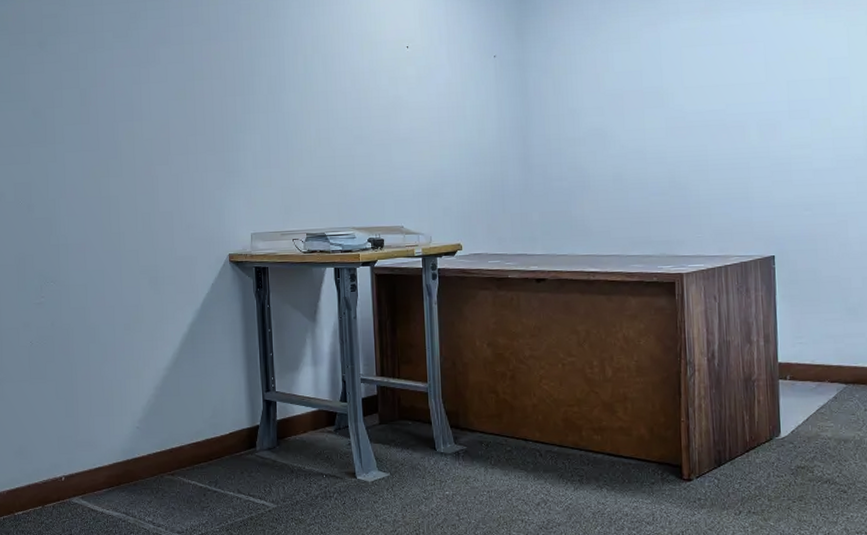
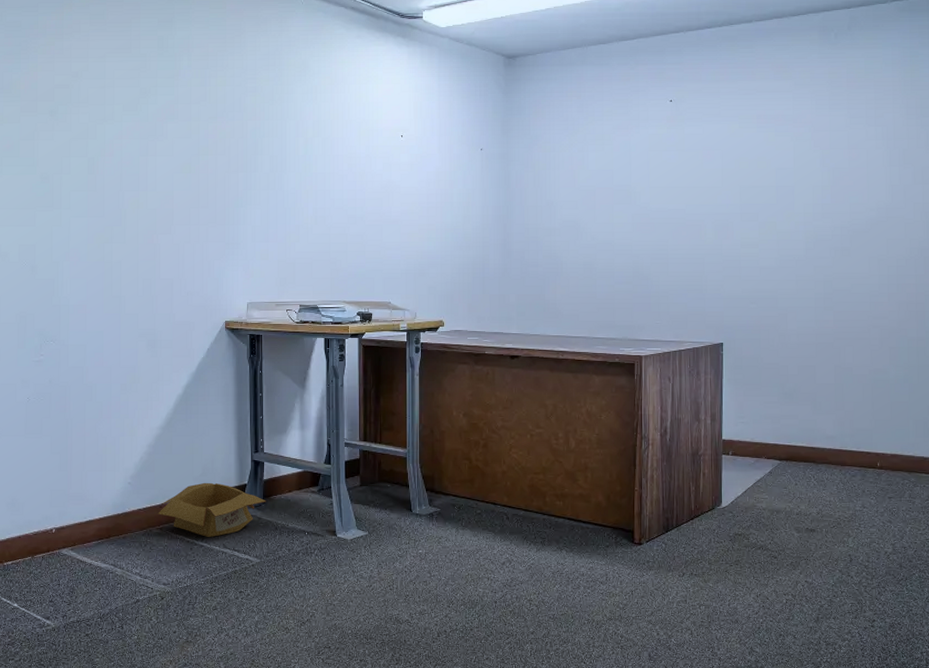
cardboard box: none [168,424,280,482] -> present [158,482,266,537]

